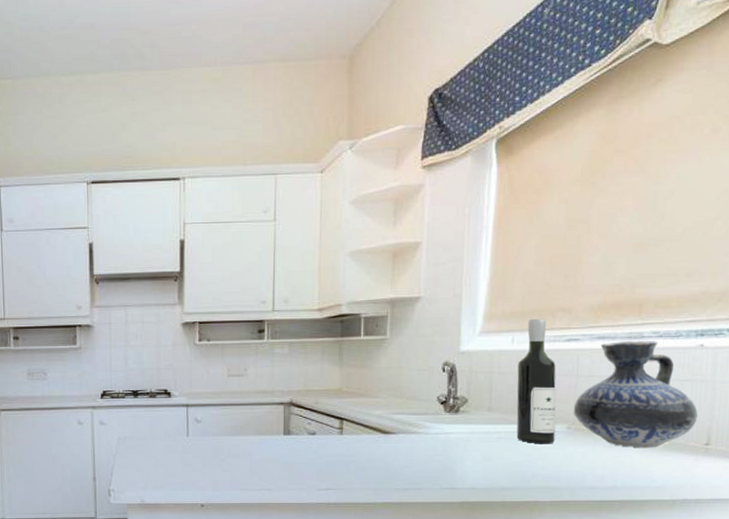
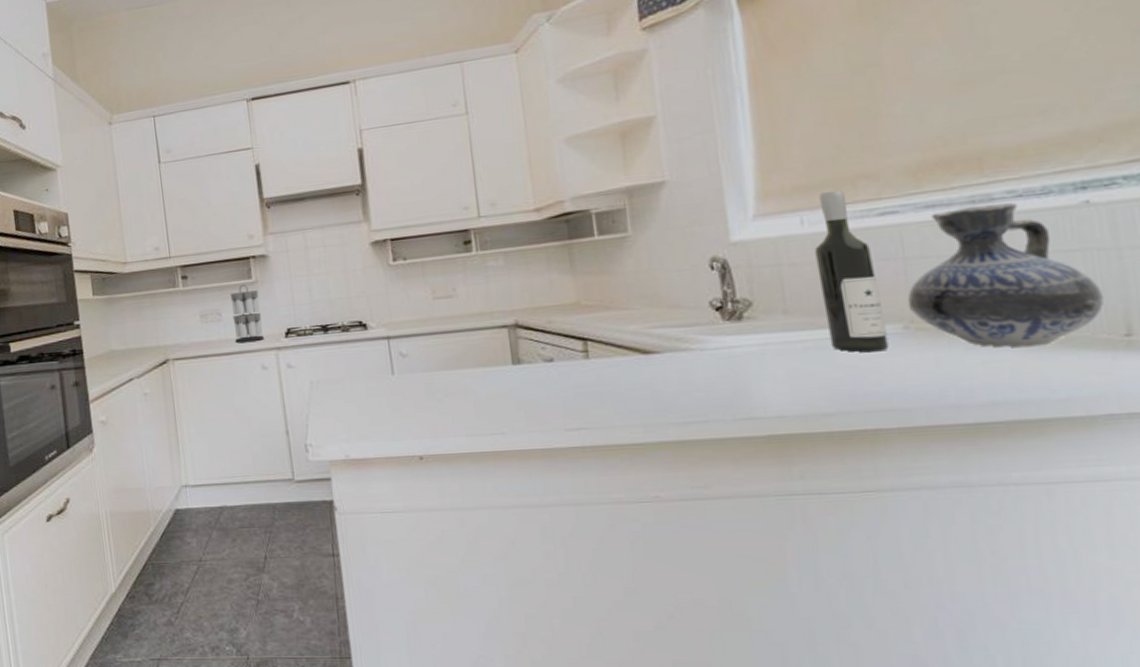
spice rack: none [56,348,83,400] -> present [230,283,265,344]

